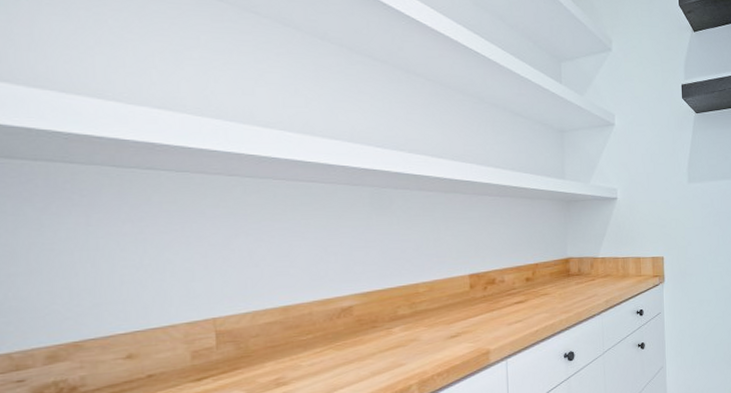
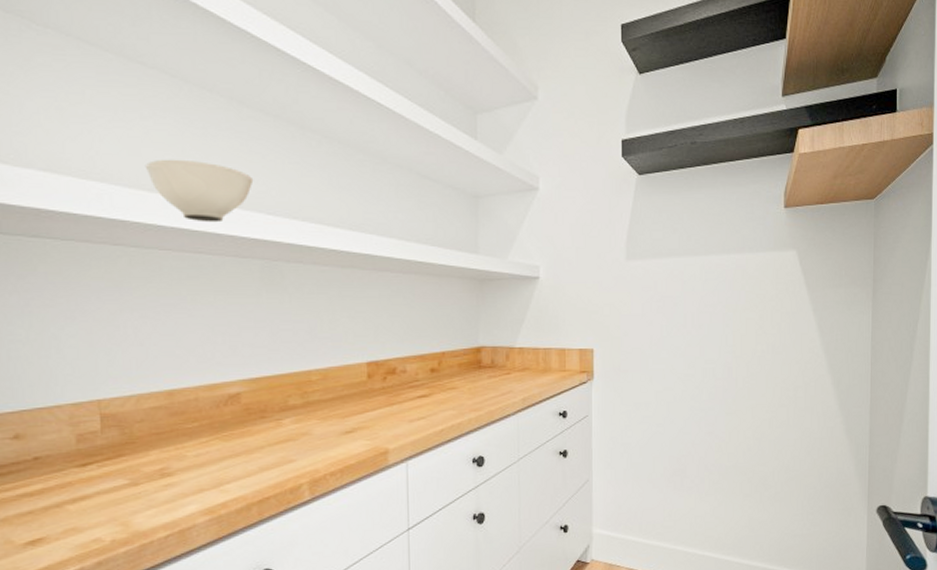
bowl: none [259,98,363,155] -> present [145,159,254,223]

